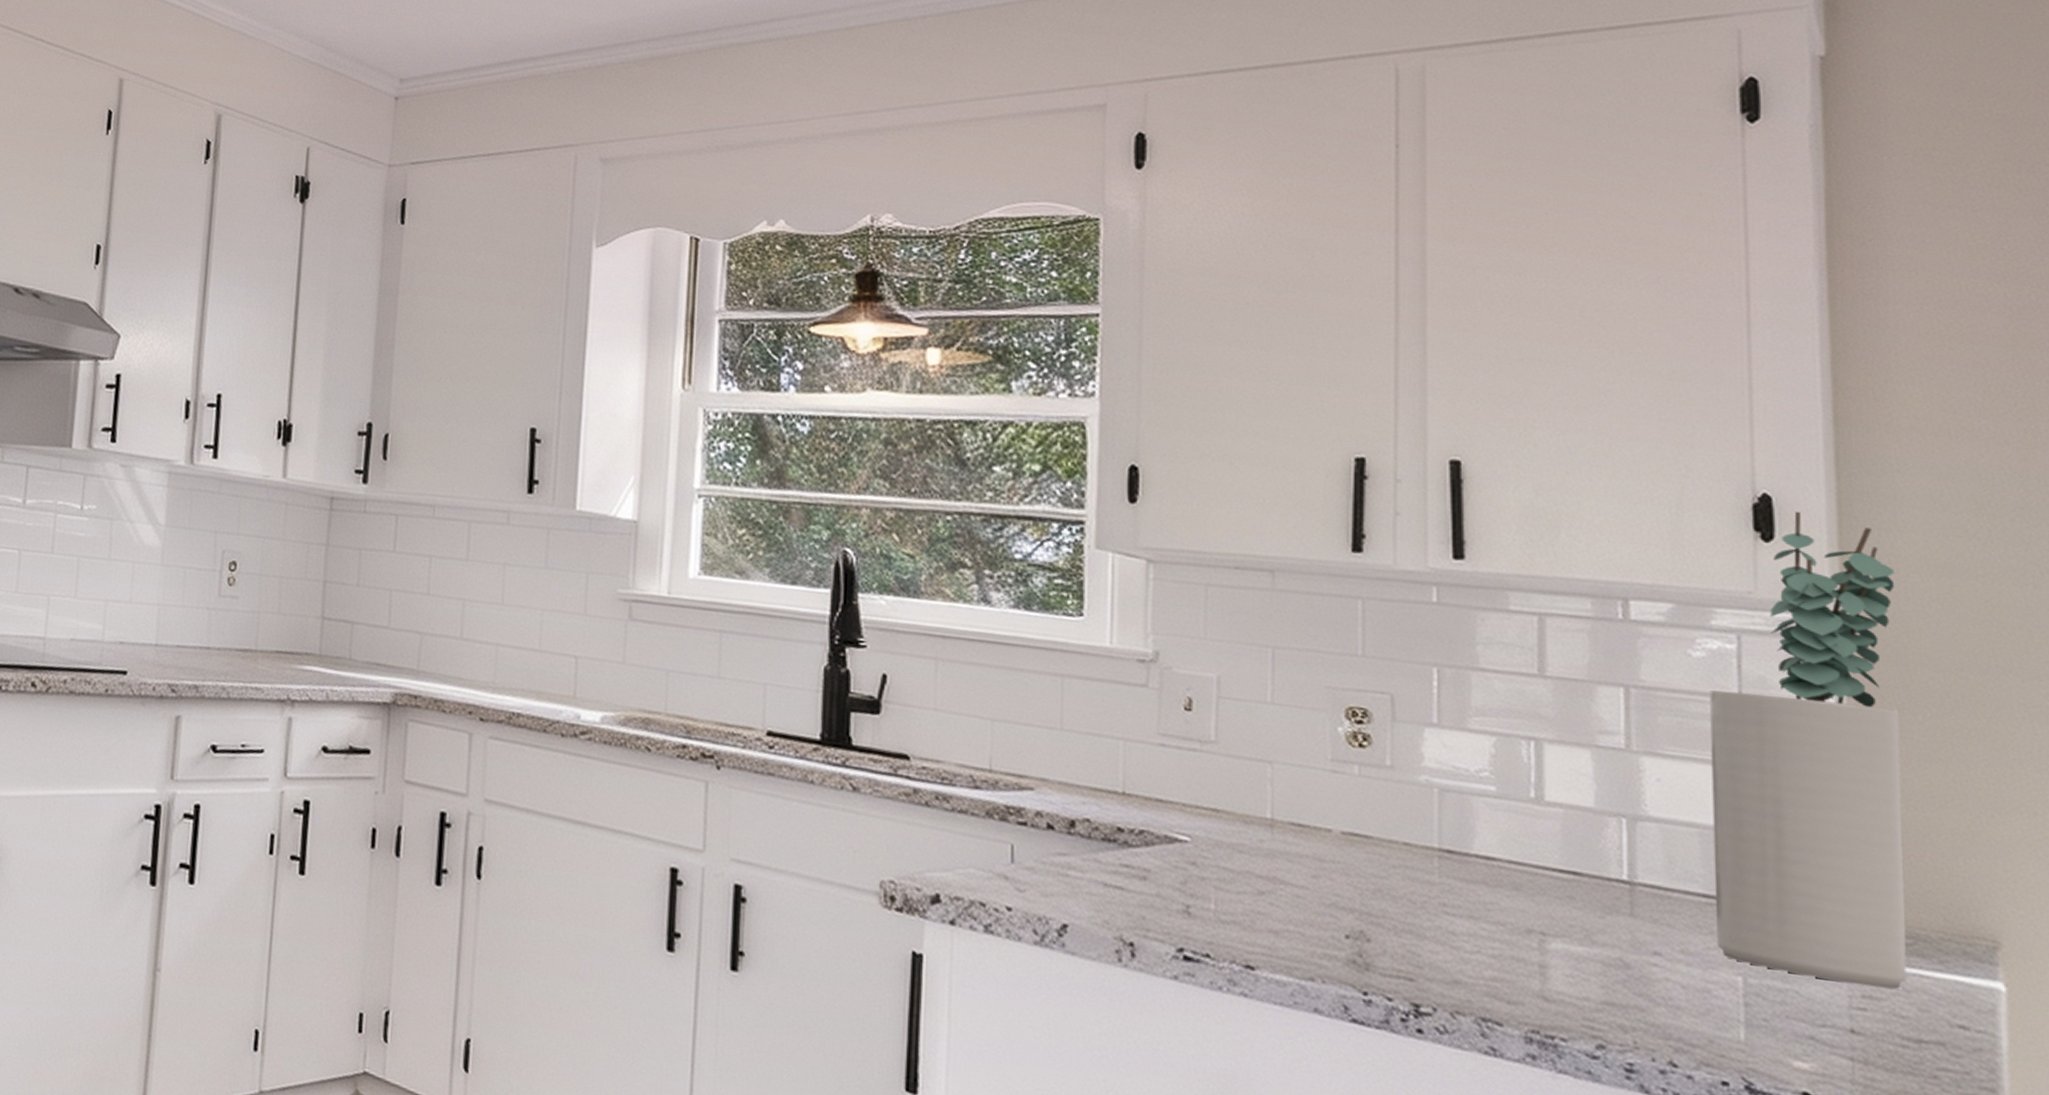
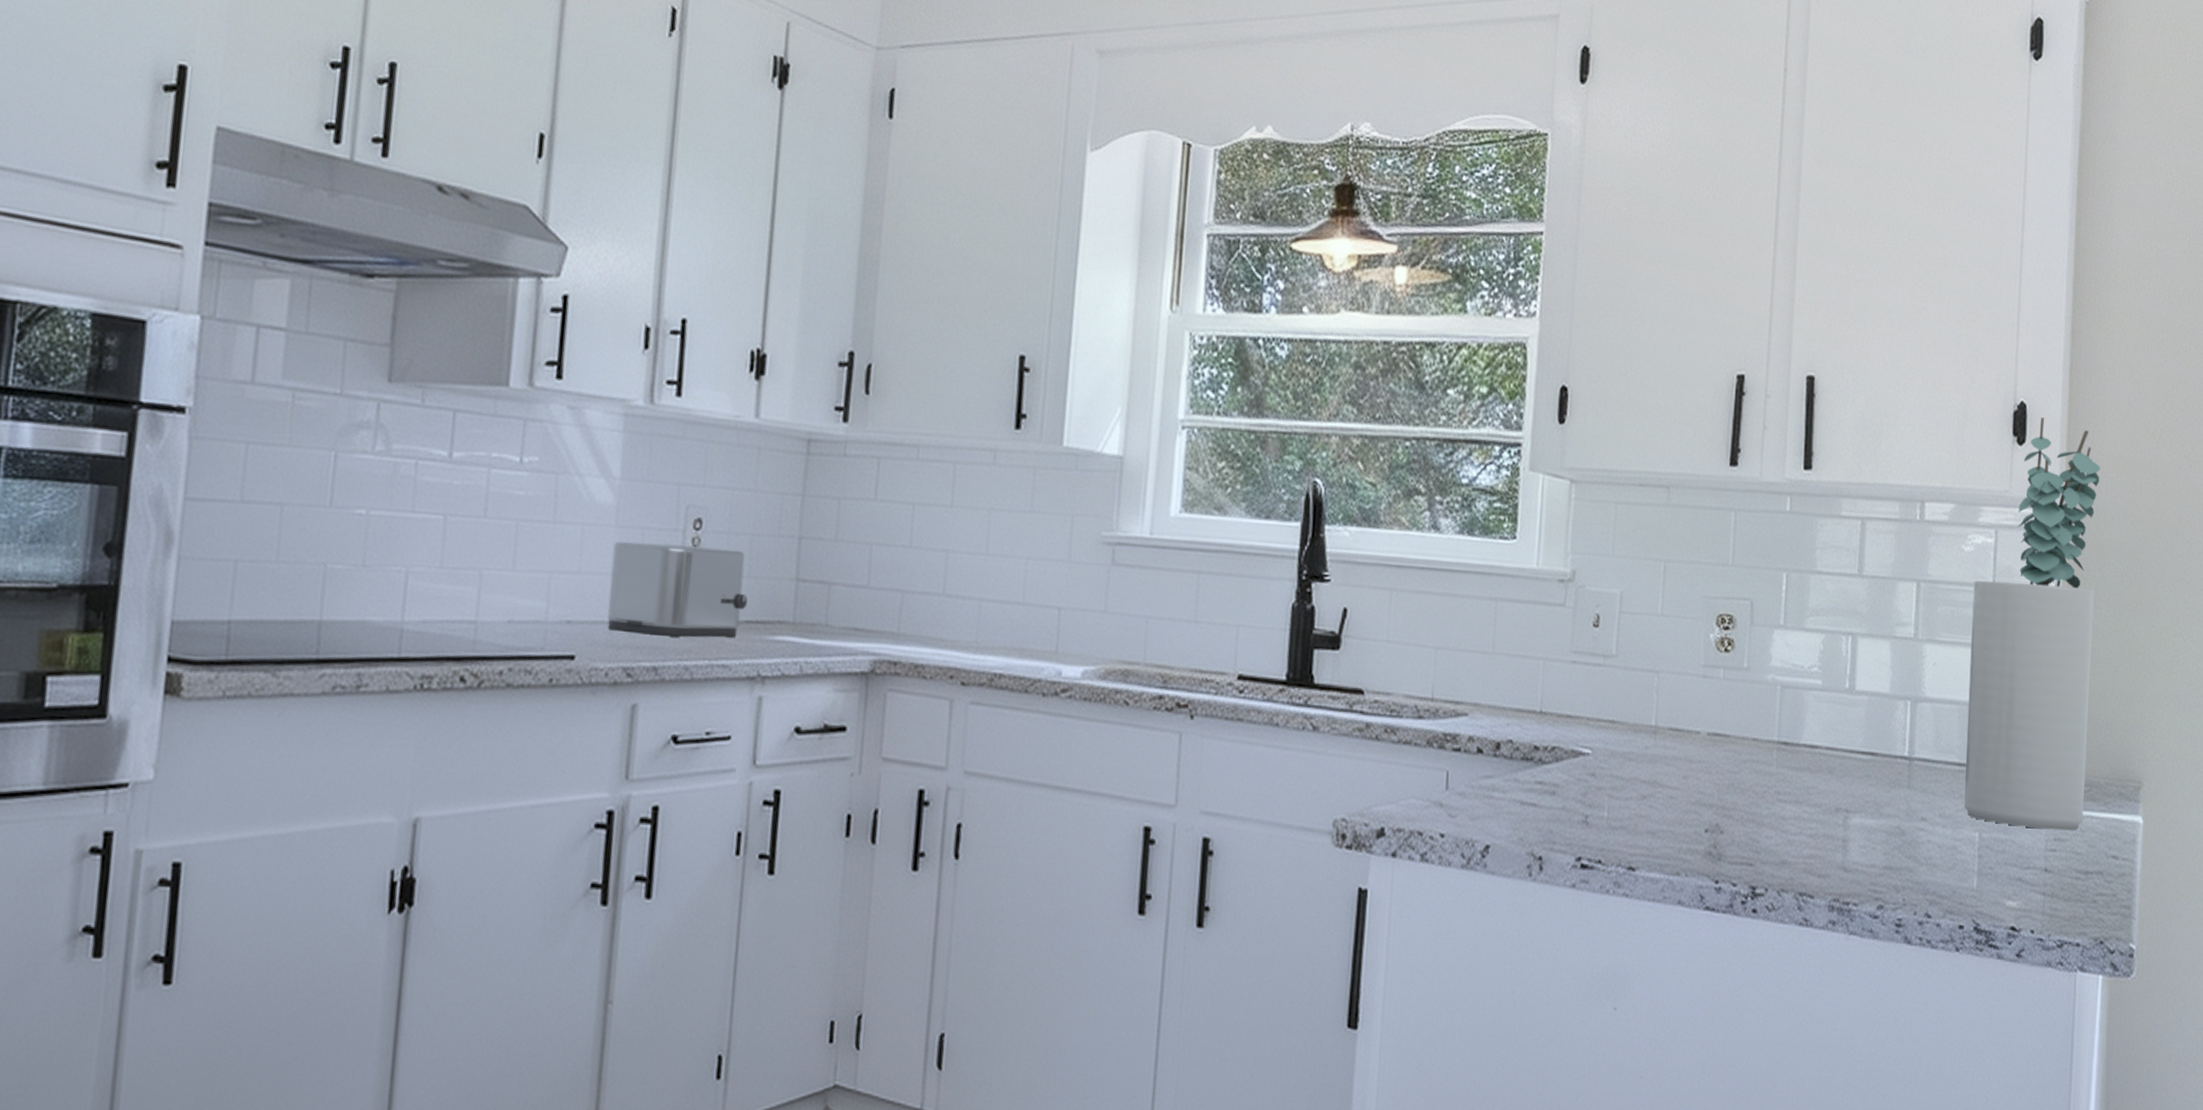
toaster: none [154,578,278,666] -> present [607,541,748,639]

